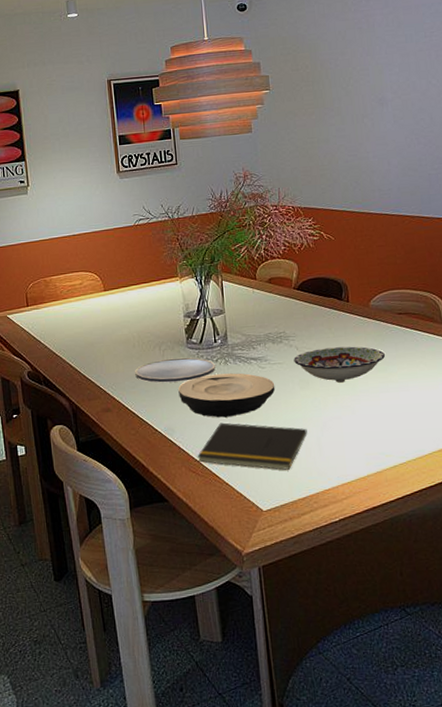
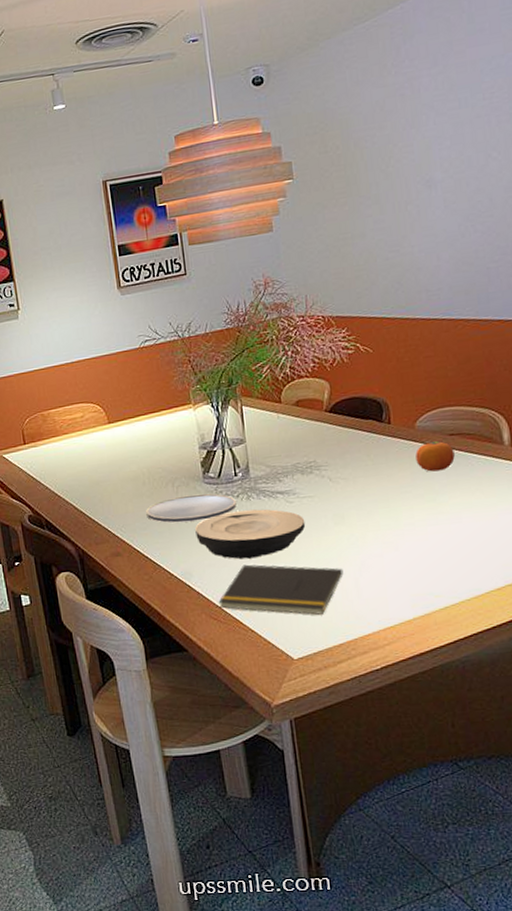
bowl: present [294,346,386,383] -> none [326,474,435,516]
fruit: none [370,319,403,345] -> present [415,441,455,472]

